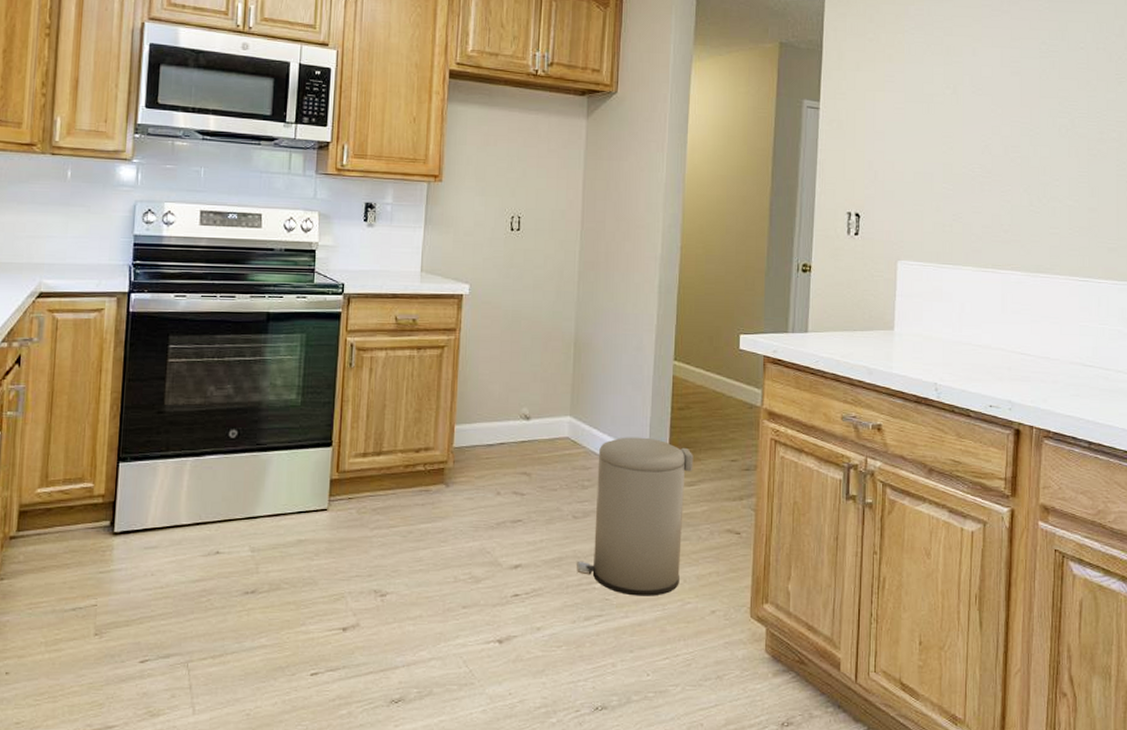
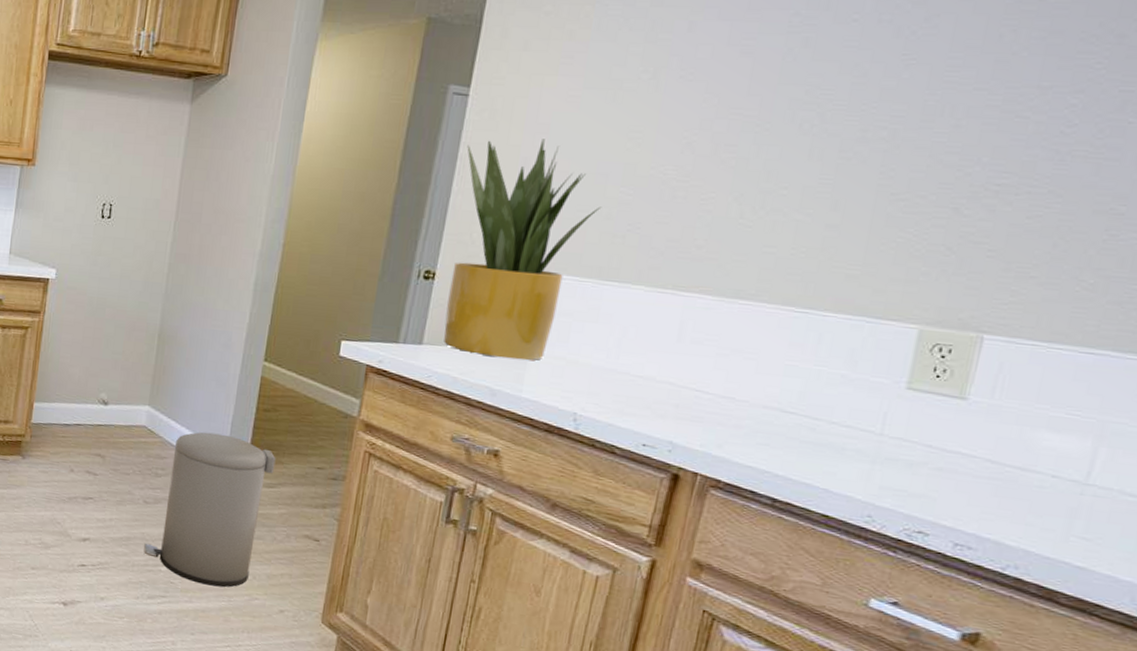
planter: none [823,145,932,340] -> present [444,139,602,361]

